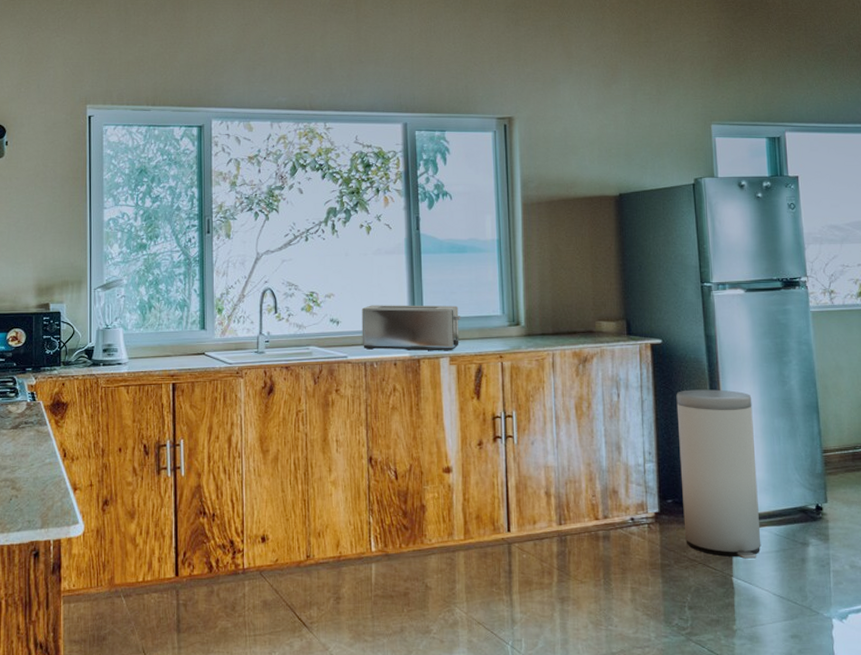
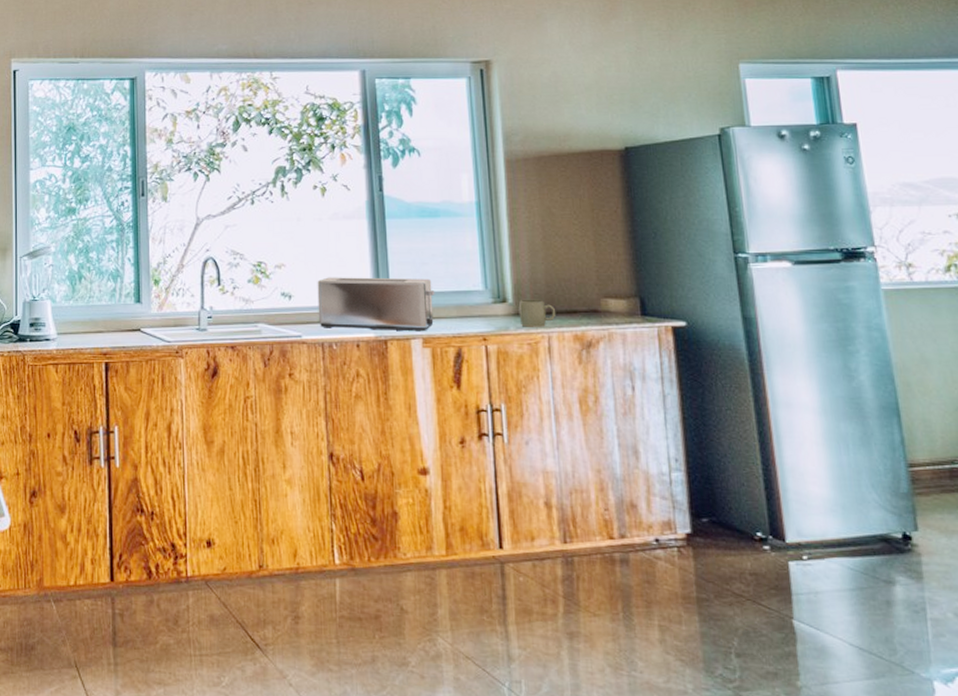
mug: none [529,322,560,346] -> present [518,299,556,327]
pedal bin: present [676,389,761,559] -> none [707,383,830,598]

